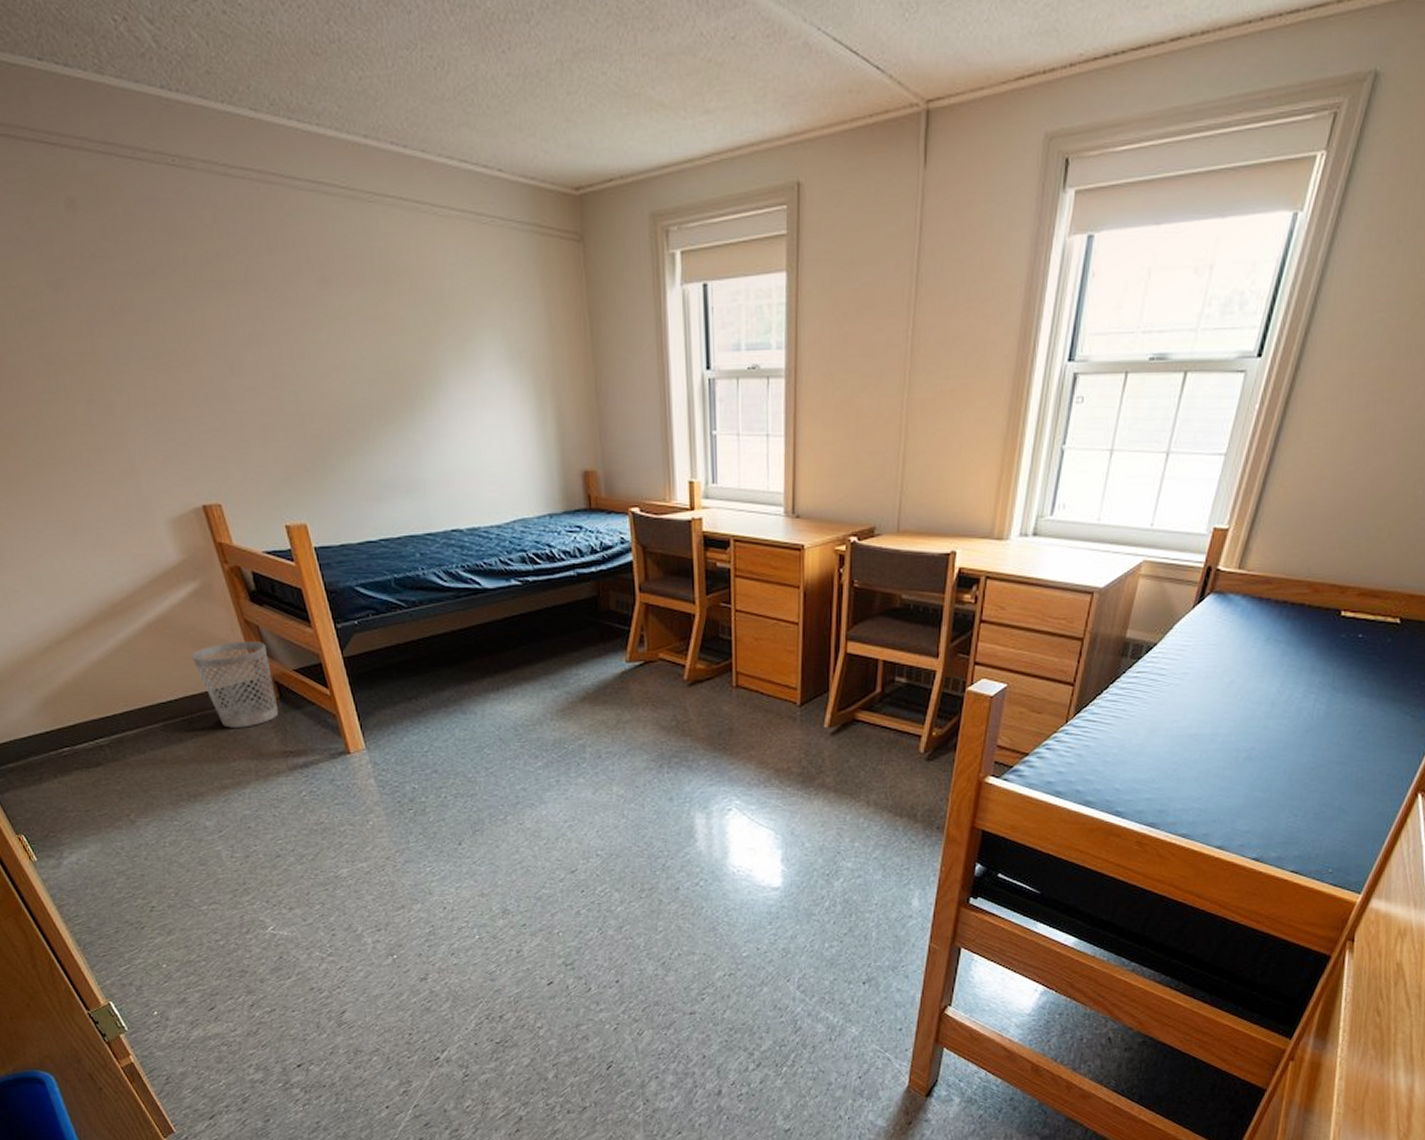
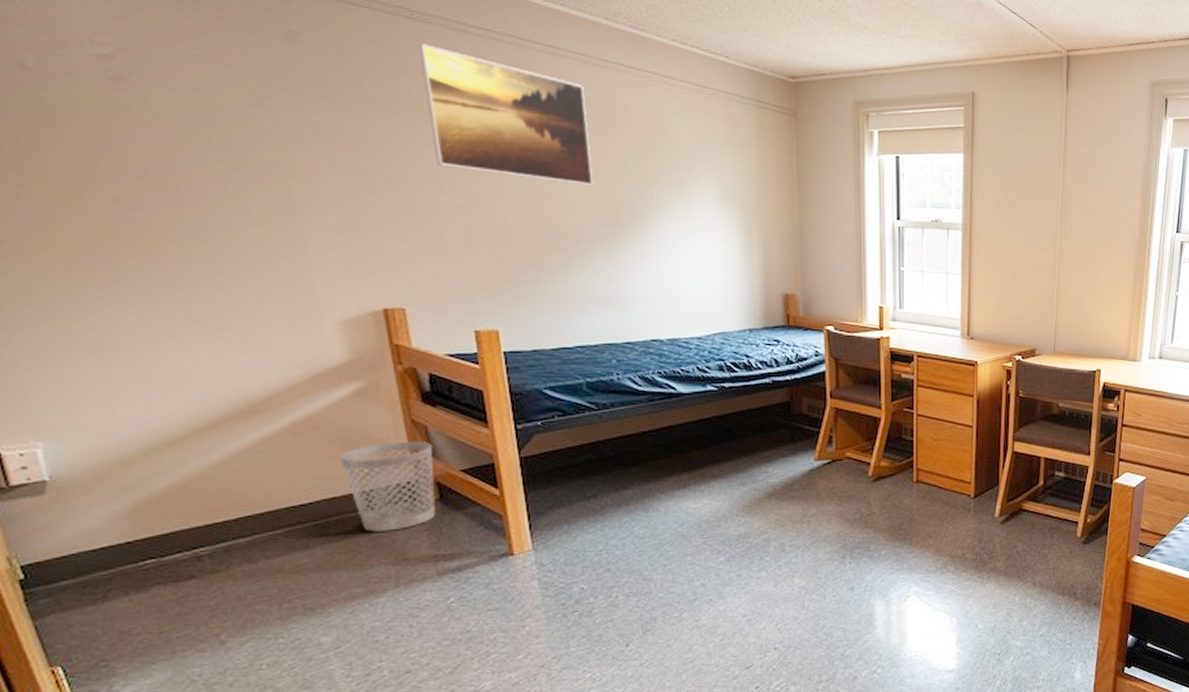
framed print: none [186,196,376,354] -> present [419,43,594,186]

